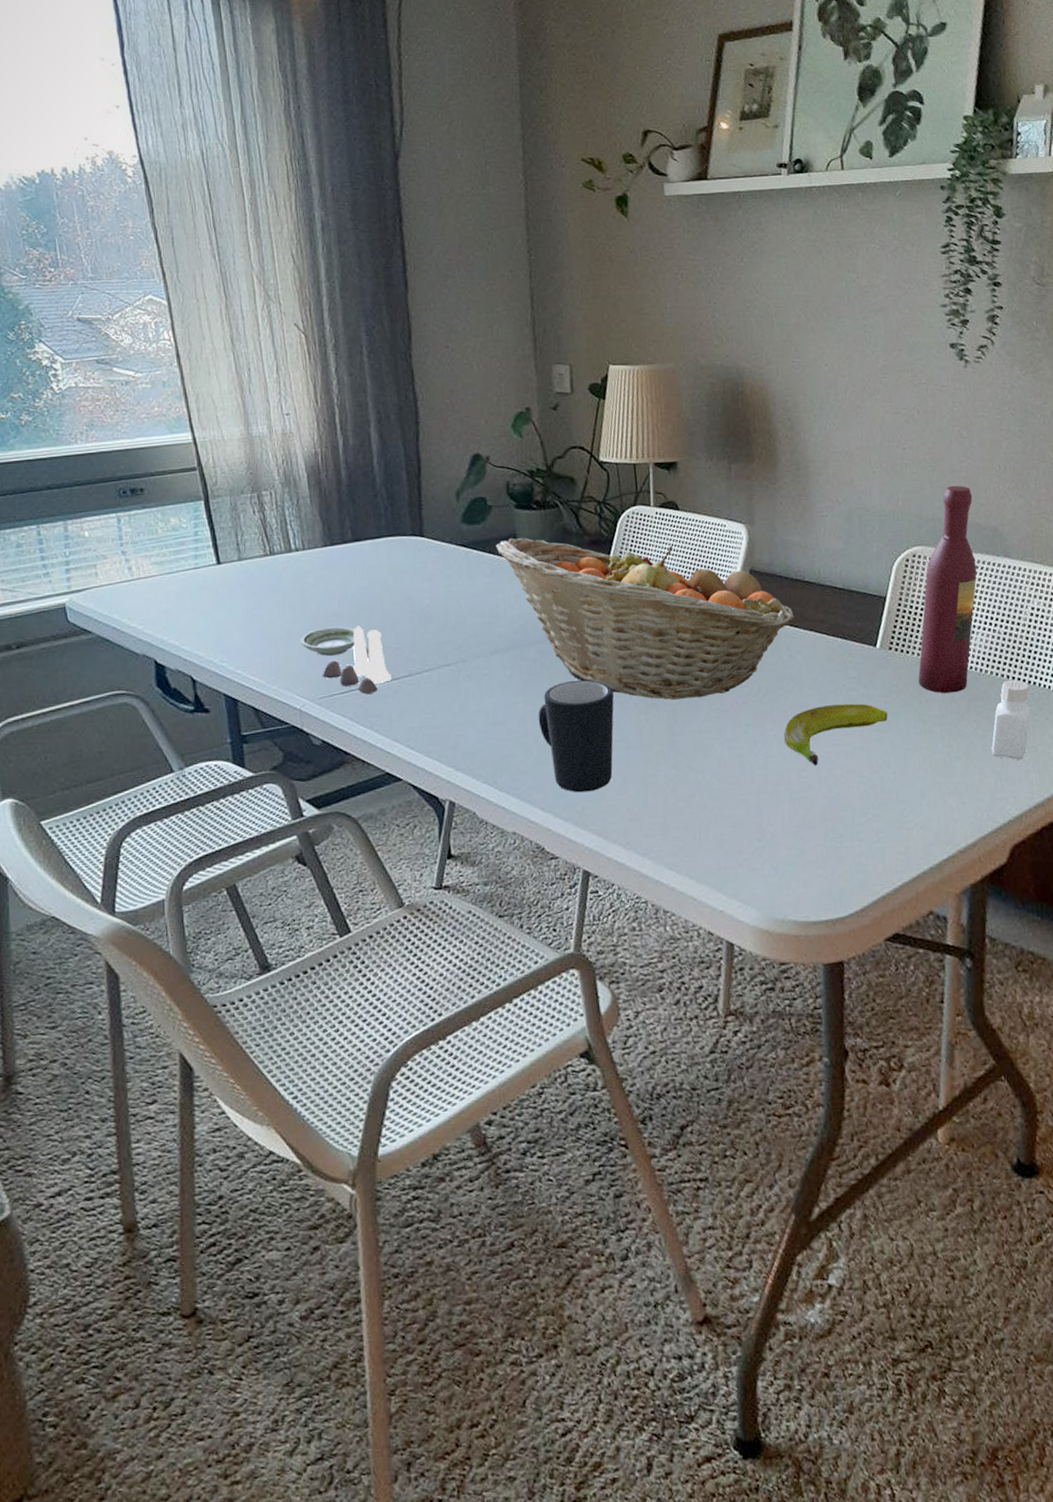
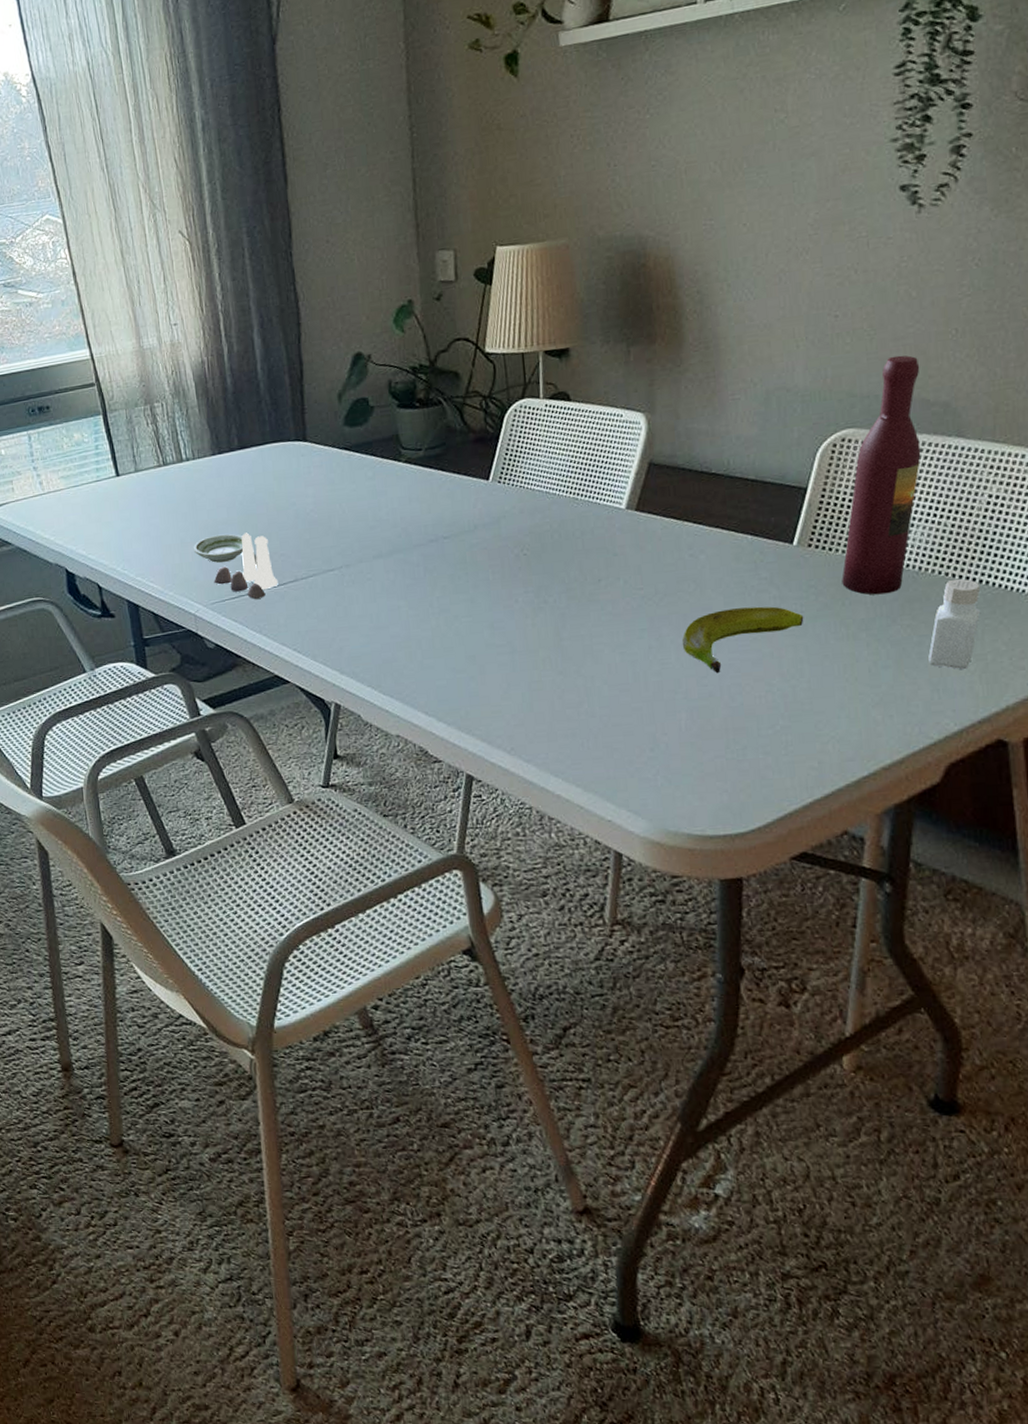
fruit basket: present [495,538,795,700] -> none [378,438,699,604]
mug: present [538,679,614,793] -> none [421,583,500,698]

